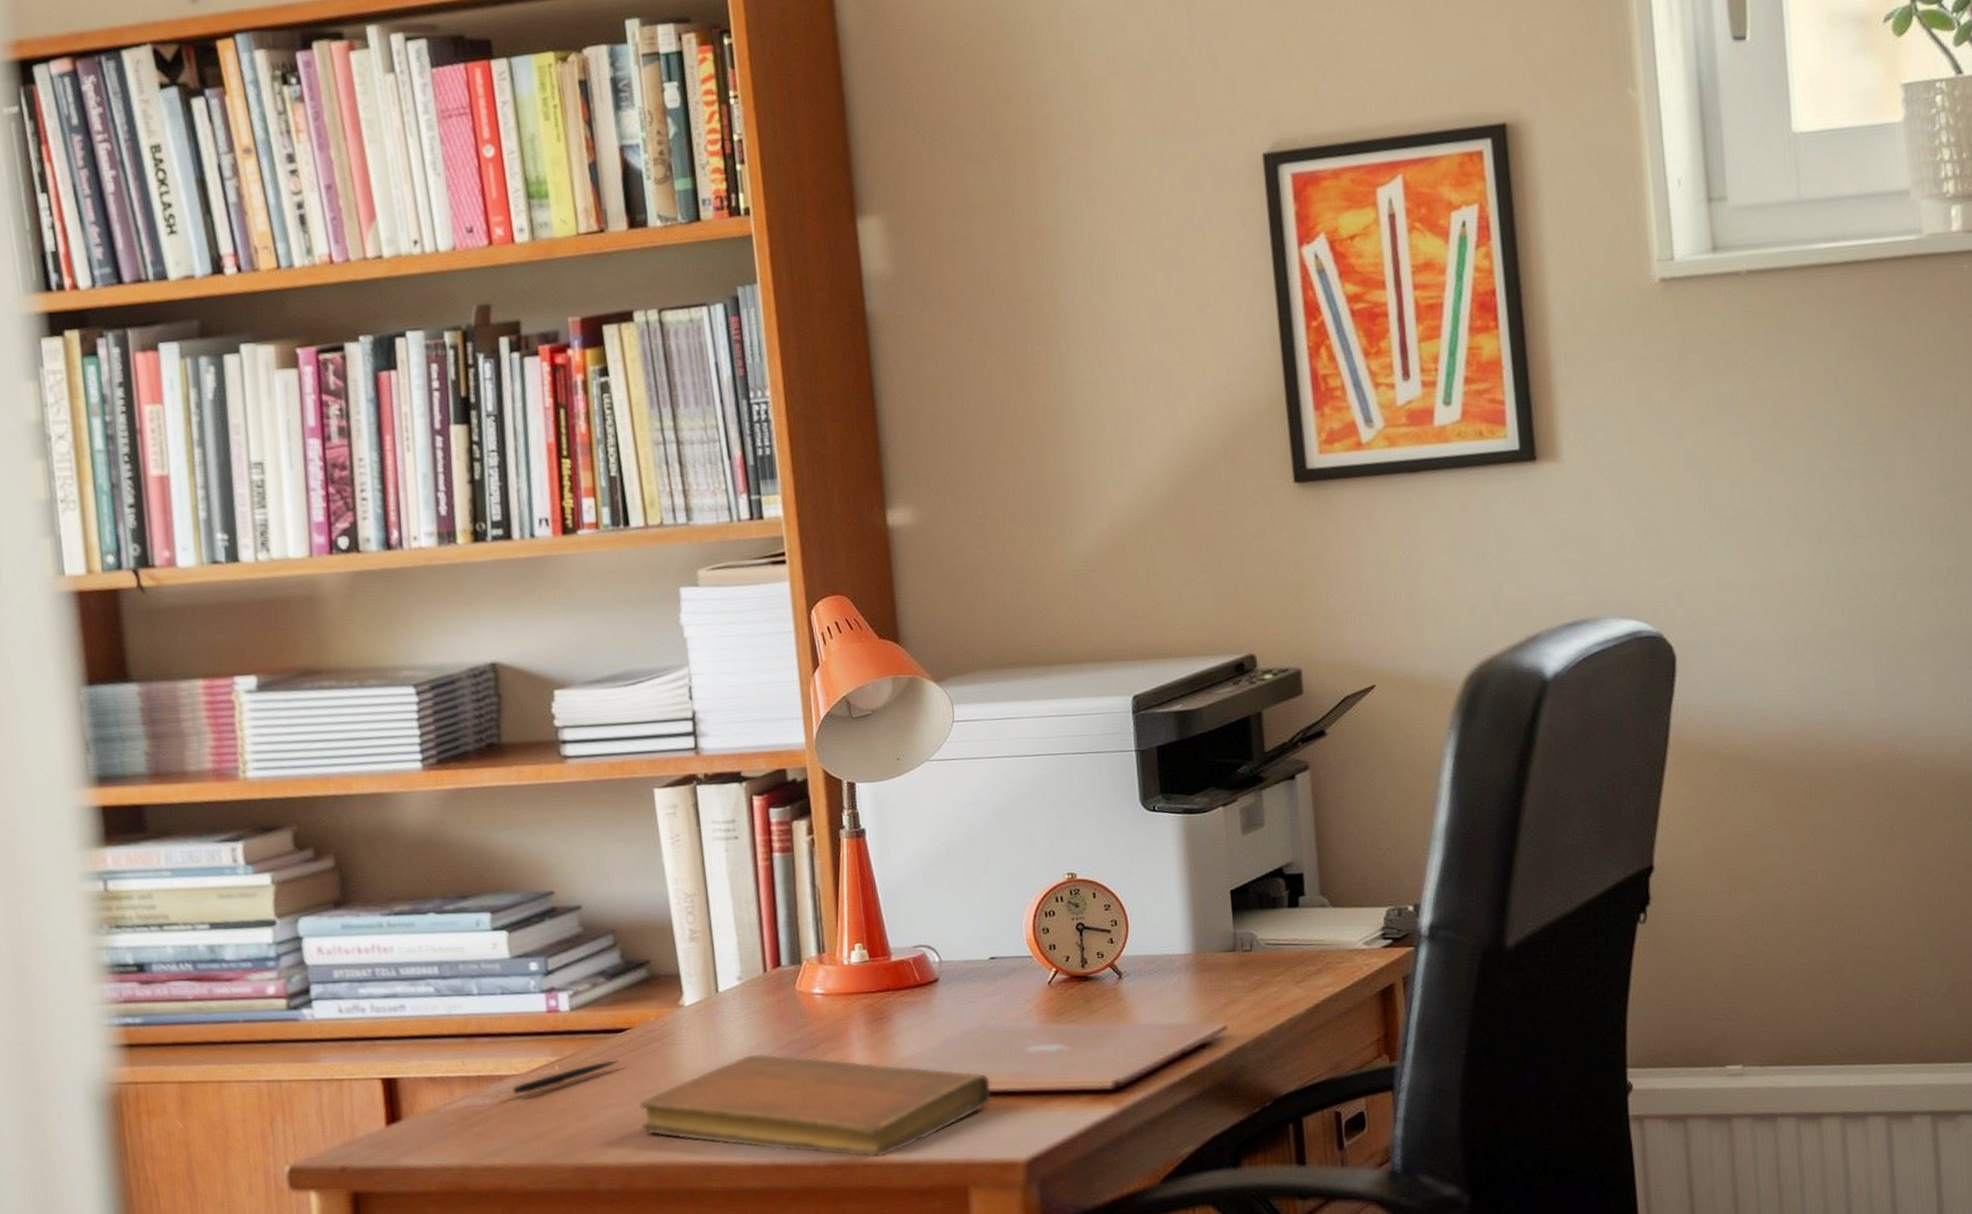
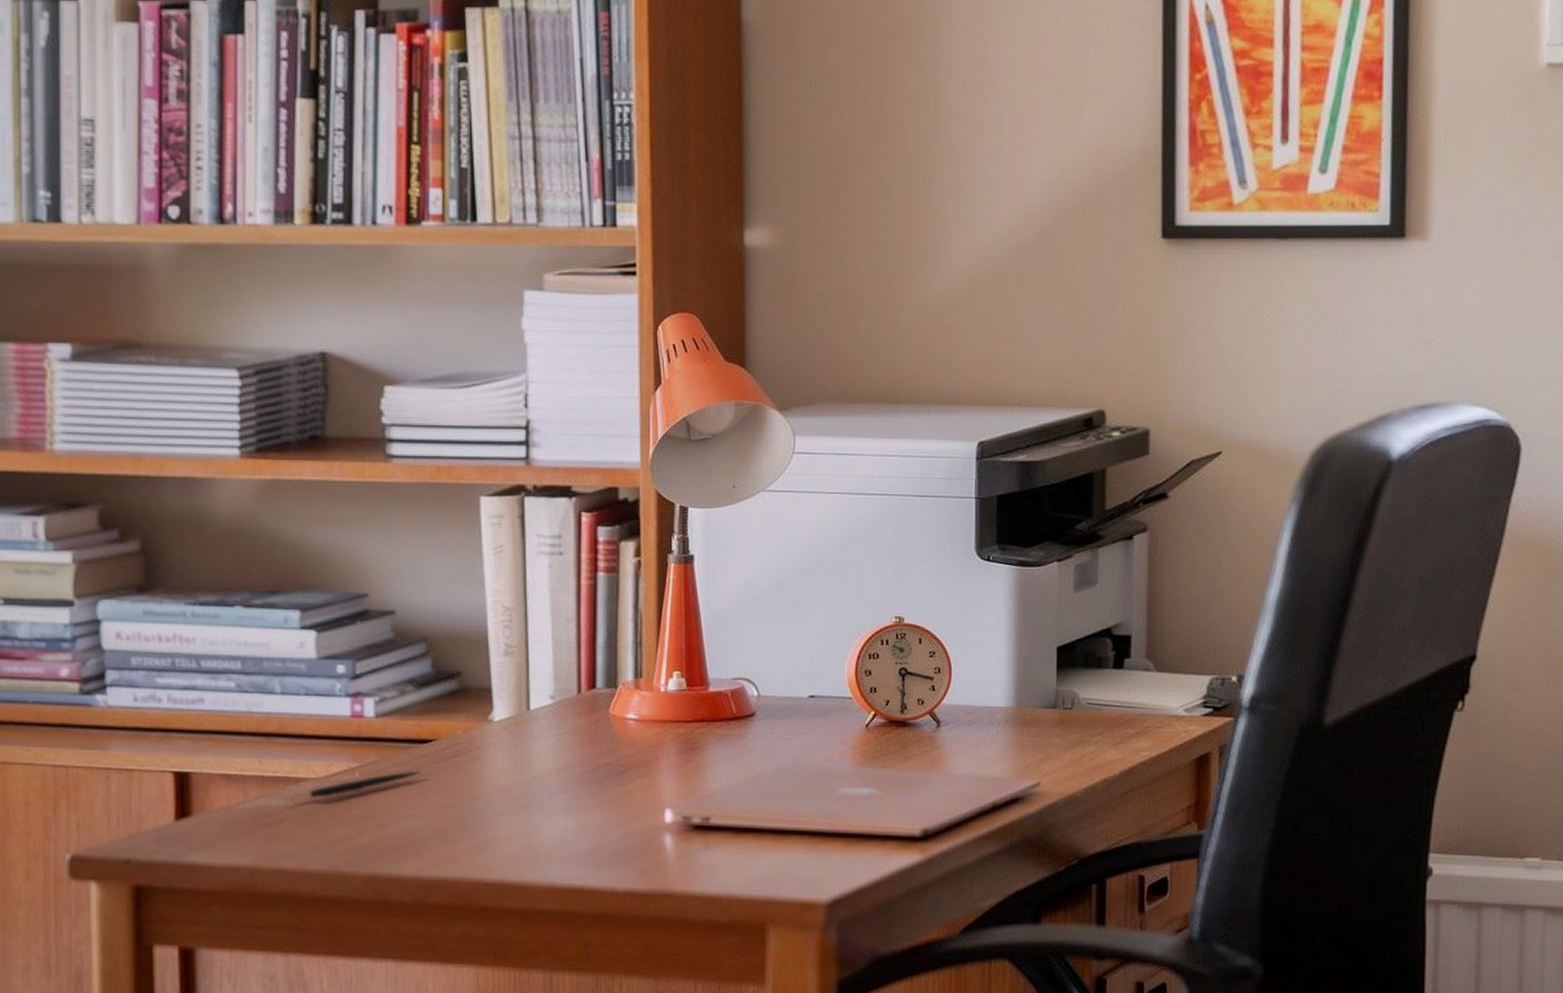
notebook: present [640,1053,992,1158] -> none [440,775,799,889]

